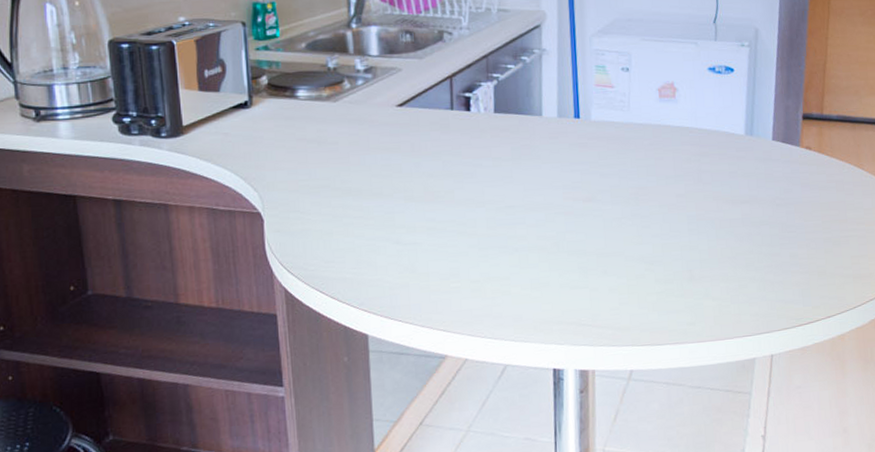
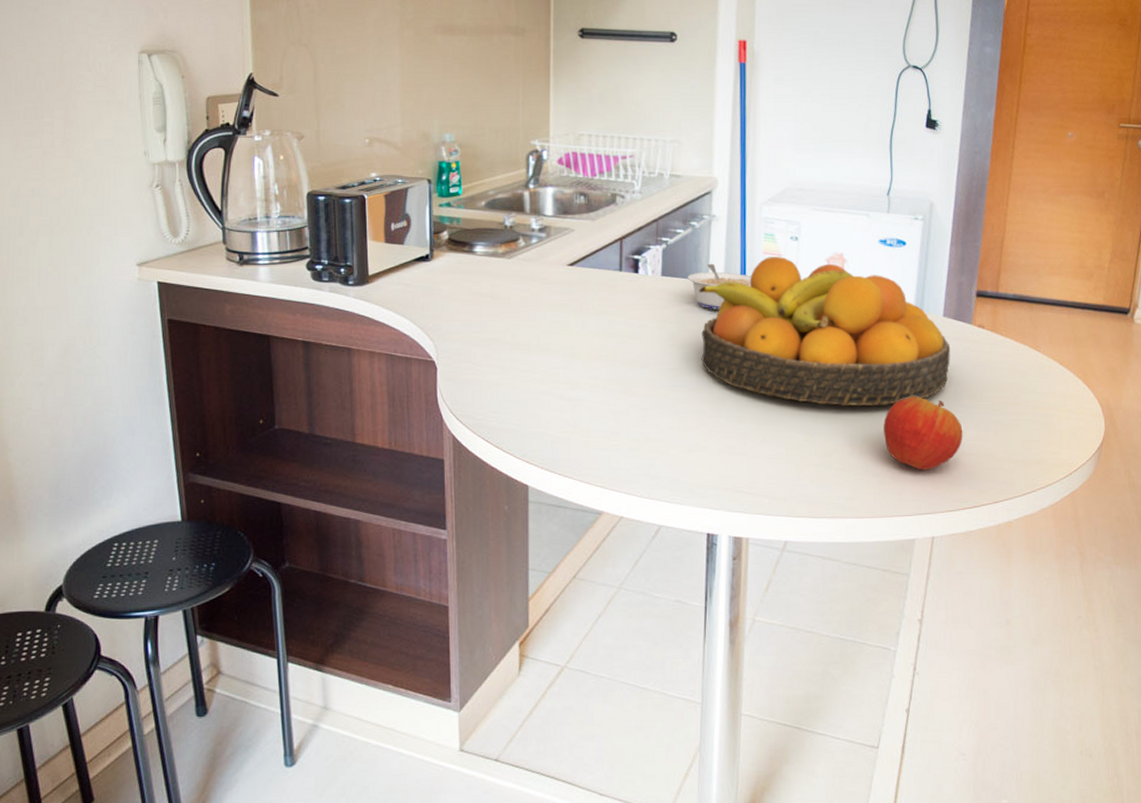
legume: none [520,97,585,145] -> present [687,263,752,311]
fruit bowl: none [532,88,781,234] -> present [698,257,951,407]
apple: none [720,219,796,291] -> present [883,396,963,470]

